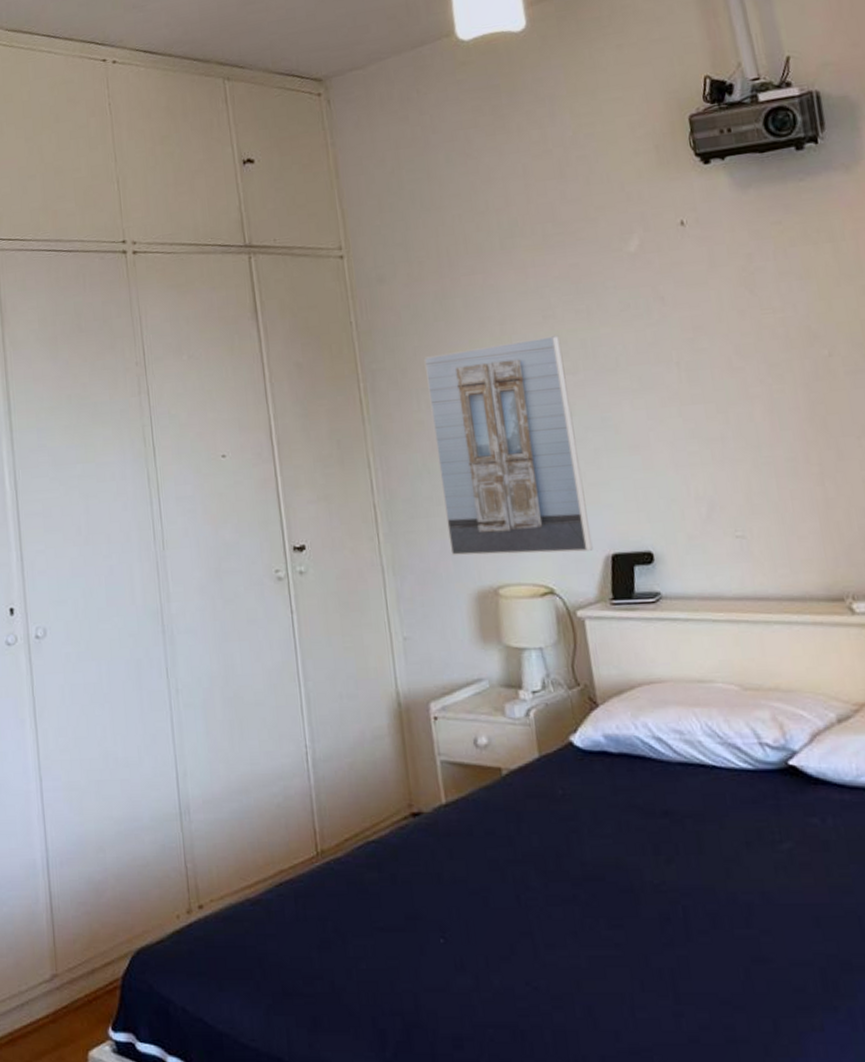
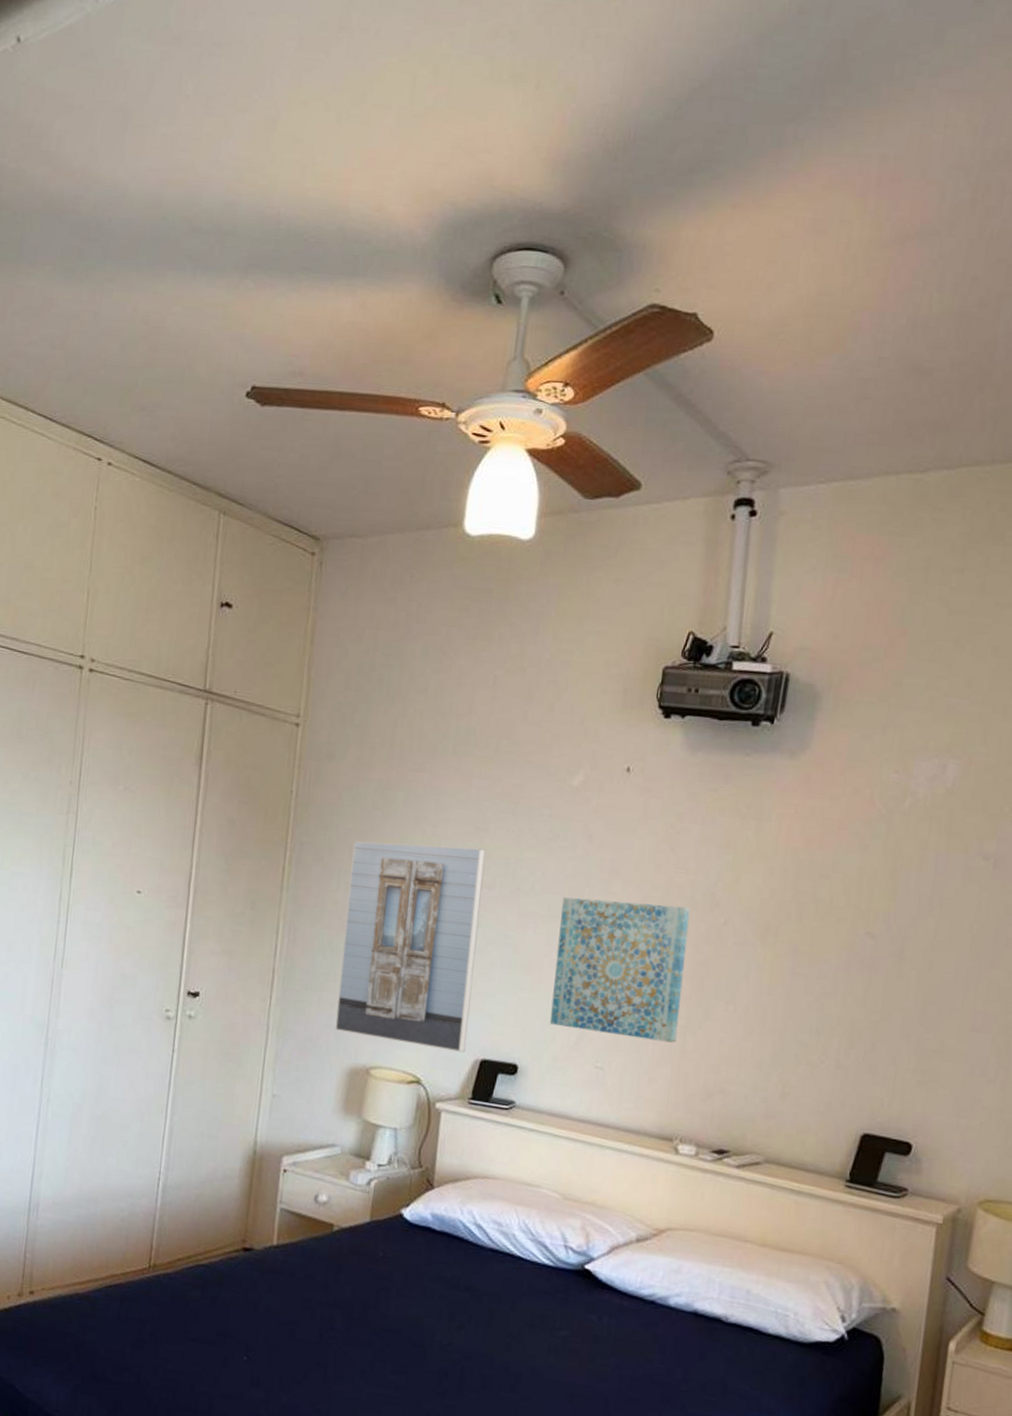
wall art: none [651,347,816,501] -> present [549,897,691,1043]

